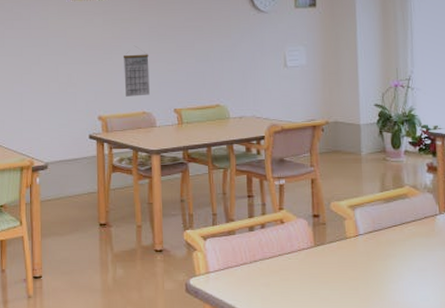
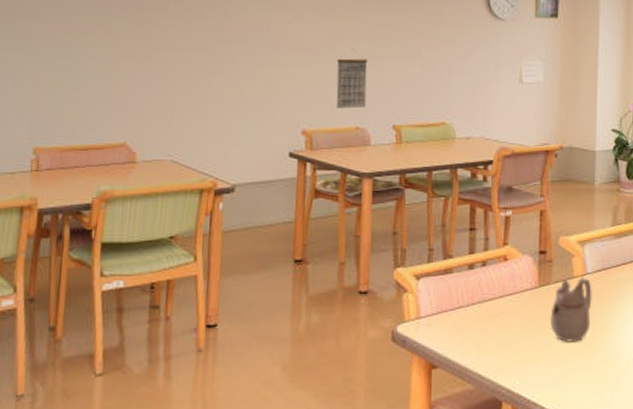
teapot: none [326,238,366,296] -> present [549,277,592,342]

